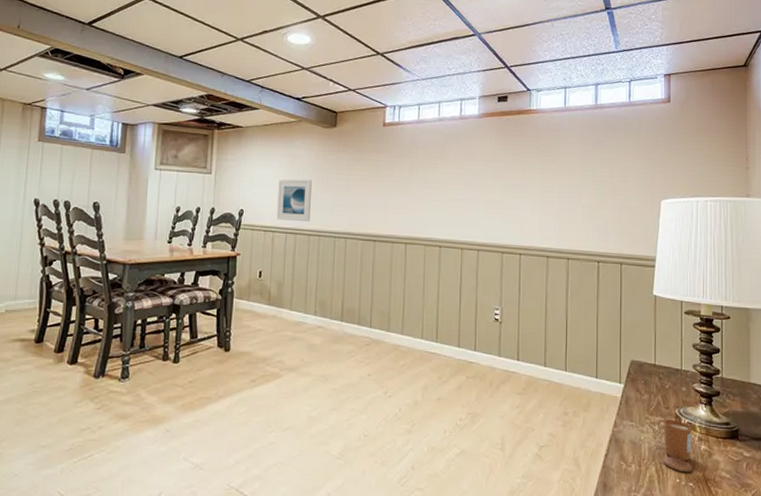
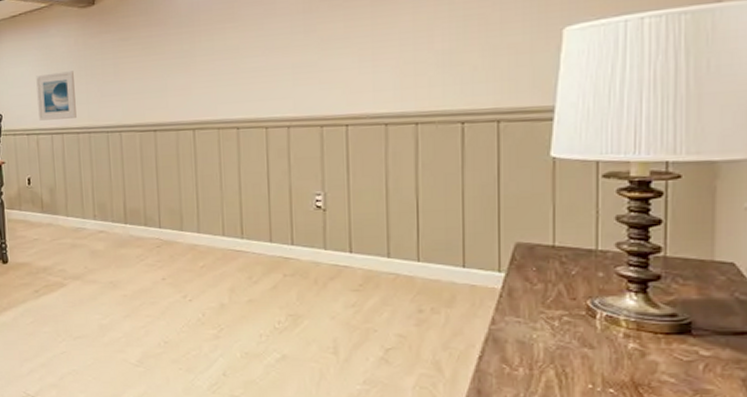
candle: present [663,420,692,473] -> none [567,313,614,377]

